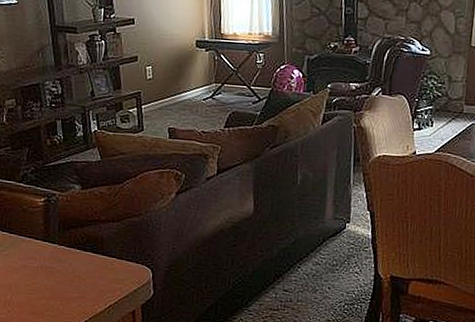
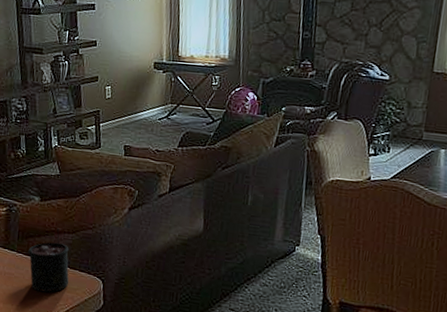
candle: none [70,217,116,285] -> present [28,228,69,293]

